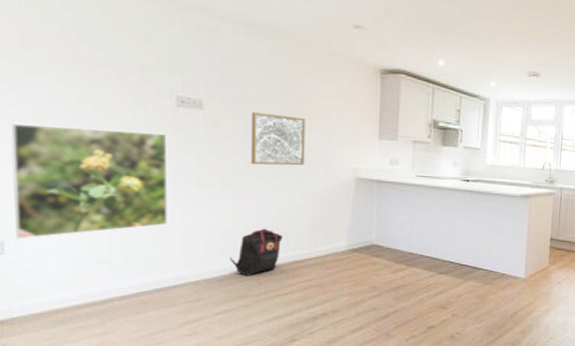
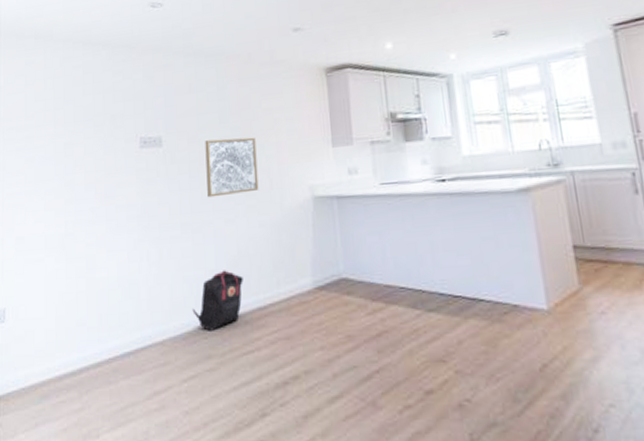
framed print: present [11,123,168,239] -> none [15,177,135,305]

